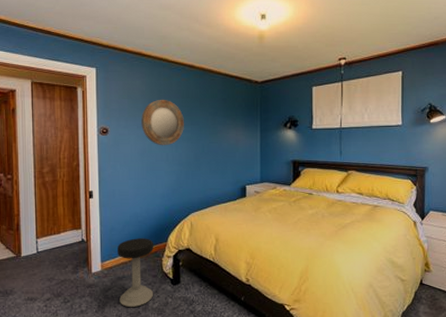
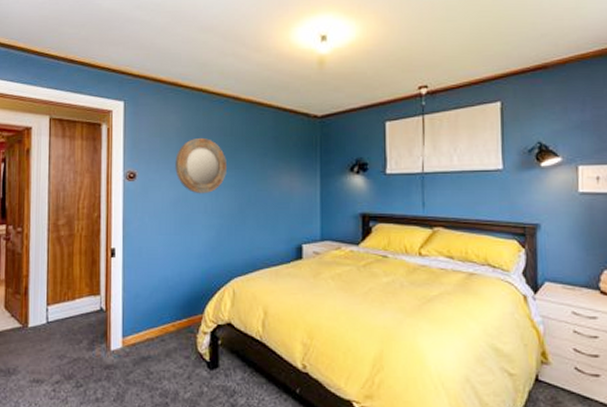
stool: present [117,238,154,308] -> none [143,308,188,397]

